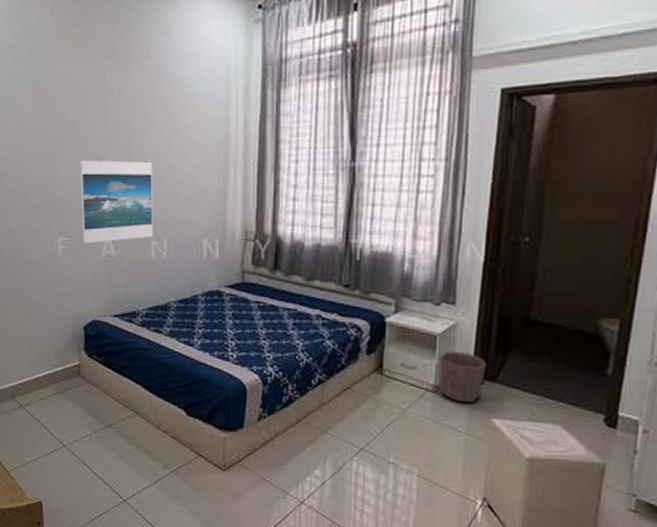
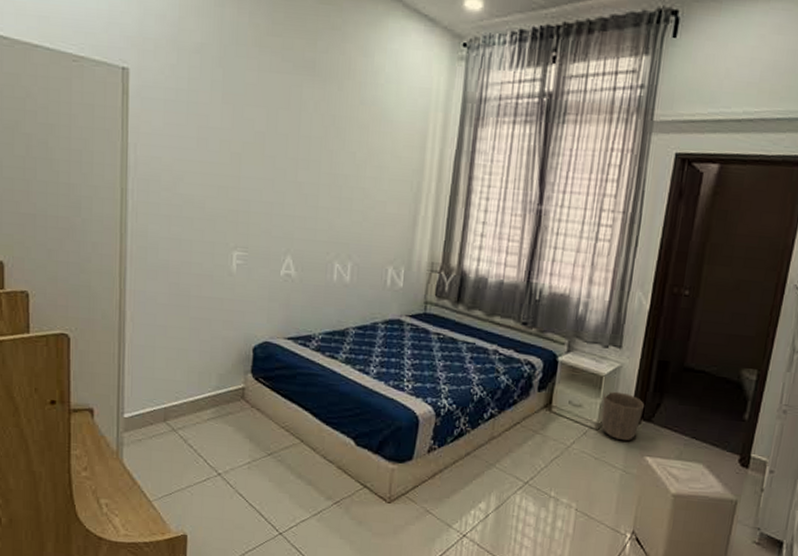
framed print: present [79,159,154,243] -> none [259,172,343,261]

